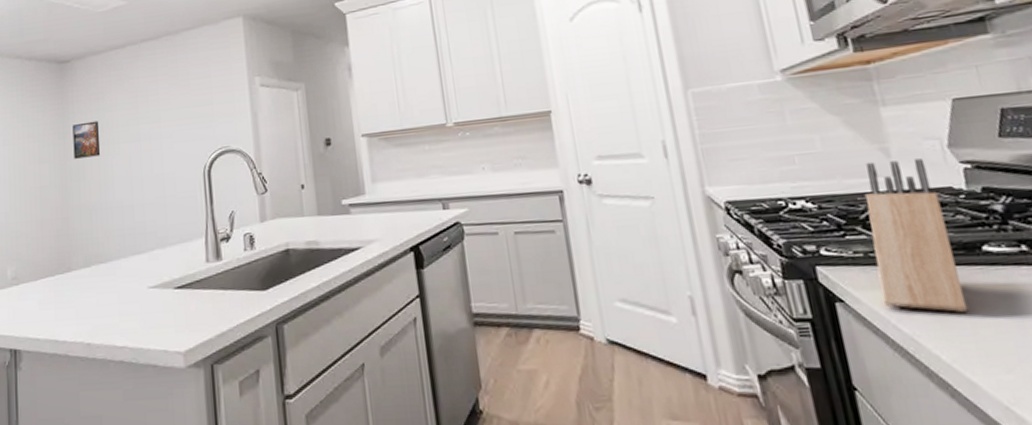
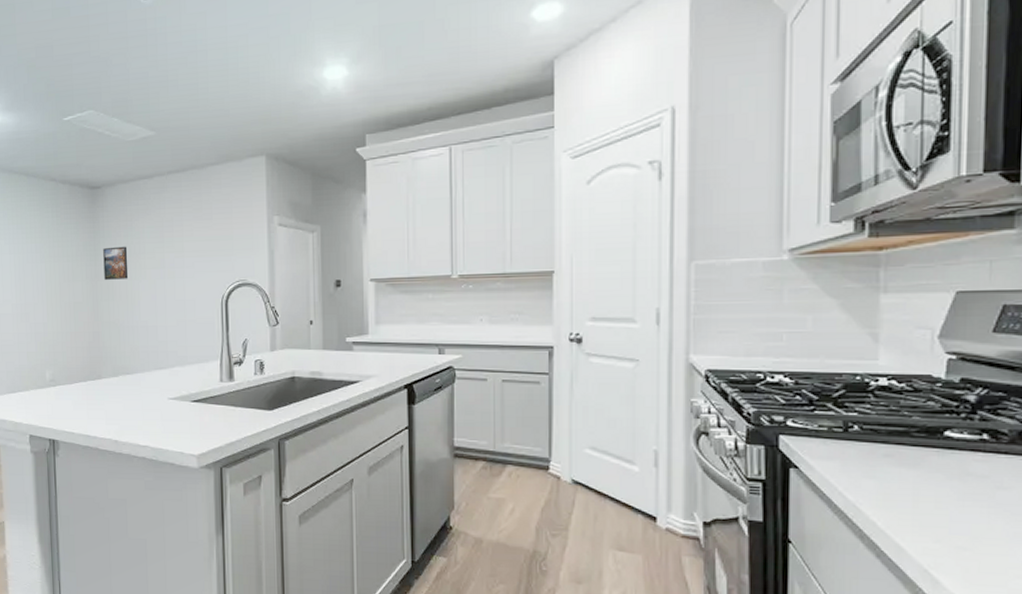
knife block: present [866,158,969,313] -> none [835,345,916,487]

